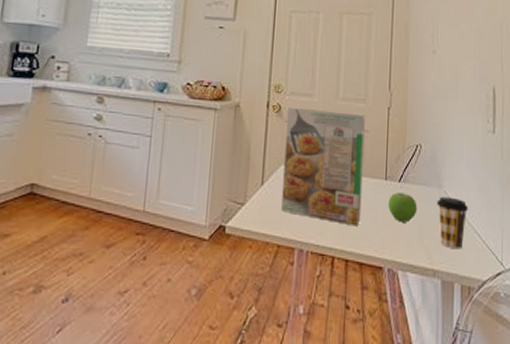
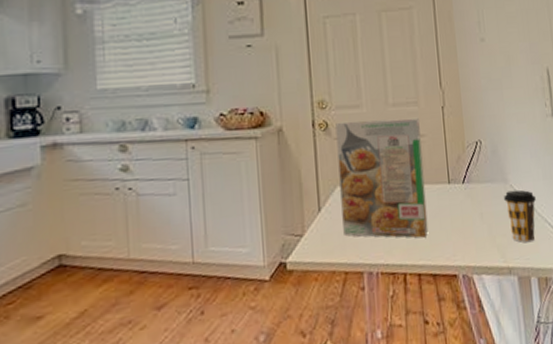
fruit: present [388,192,418,223] -> none [454,194,485,225]

